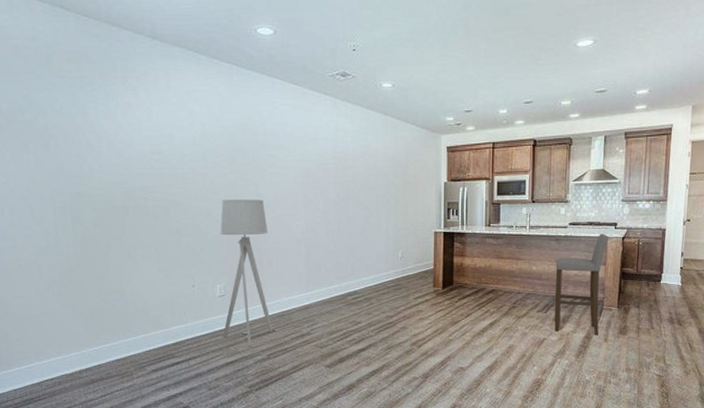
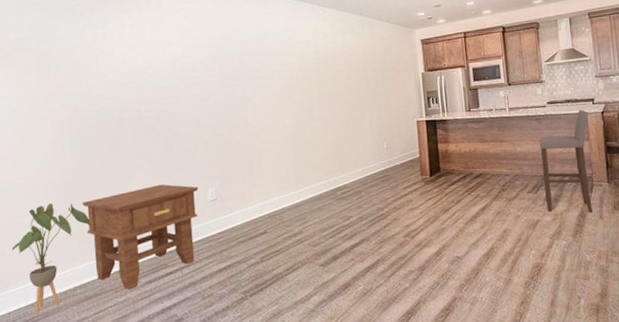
house plant: none [15,286,95,394] -> present [11,203,90,315]
side table: none [86,276,207,376] -> present [82,184,199,290]
floor lamp: present [220,199,273,347] -> none [210,103,265,251]

